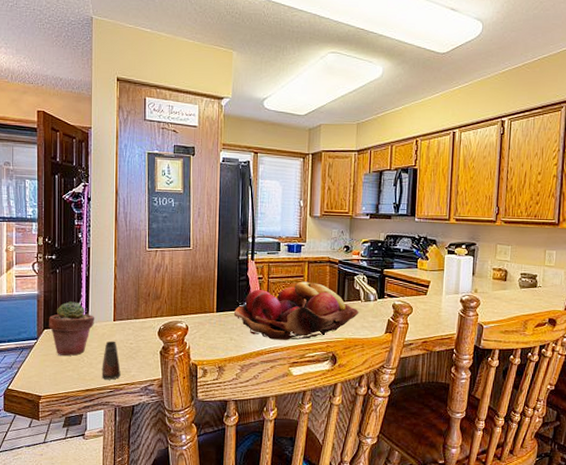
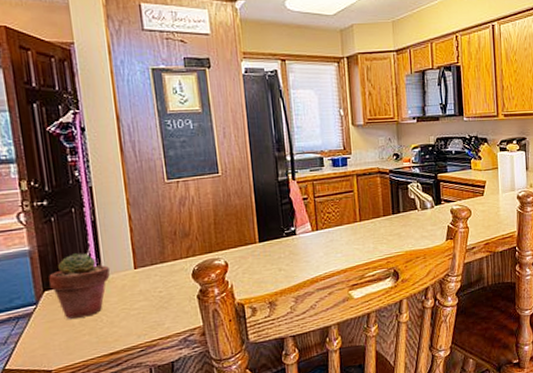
salt shaker: present [101,341,121,380] -> none [126,291,152,338]
fruit basket: present [233,281,359,340] -> none [279,196,417,264]

